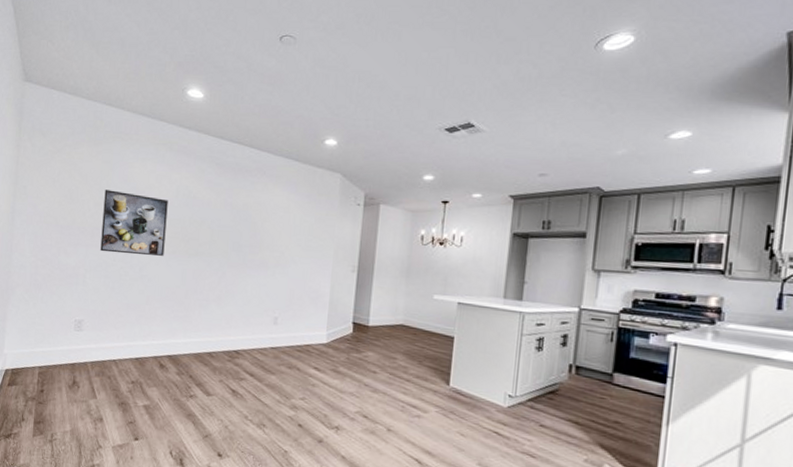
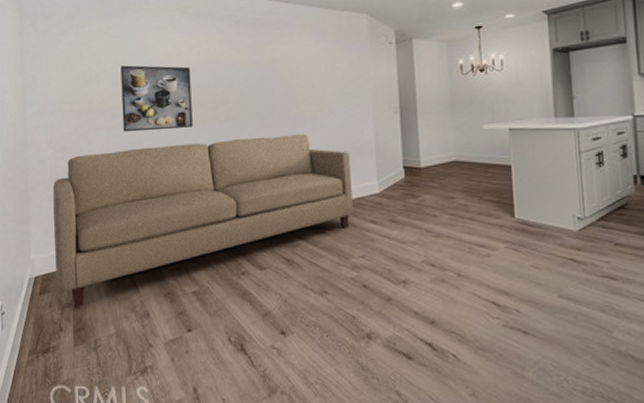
sofa: none [24,266,305,403] -> present [53,134,353,308]

